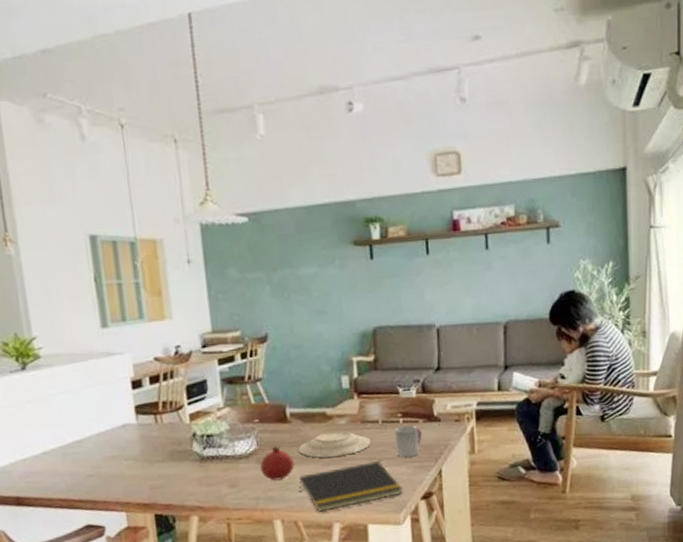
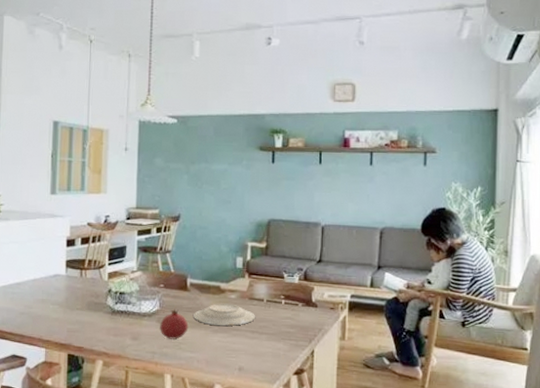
notepad: present [299,461,403,512] -> none [189,334,278,373]
cup: present [395,425,423,458] -> none [276,307,301,335]

